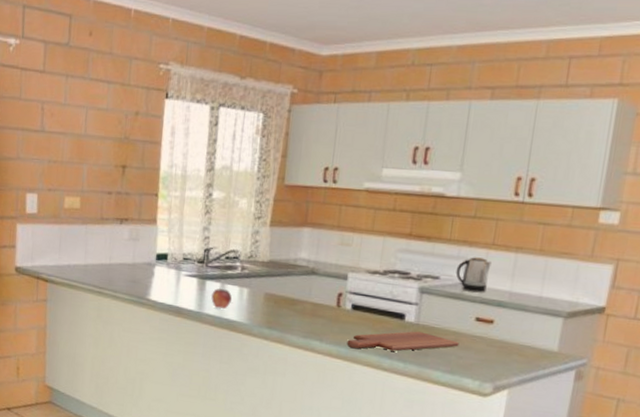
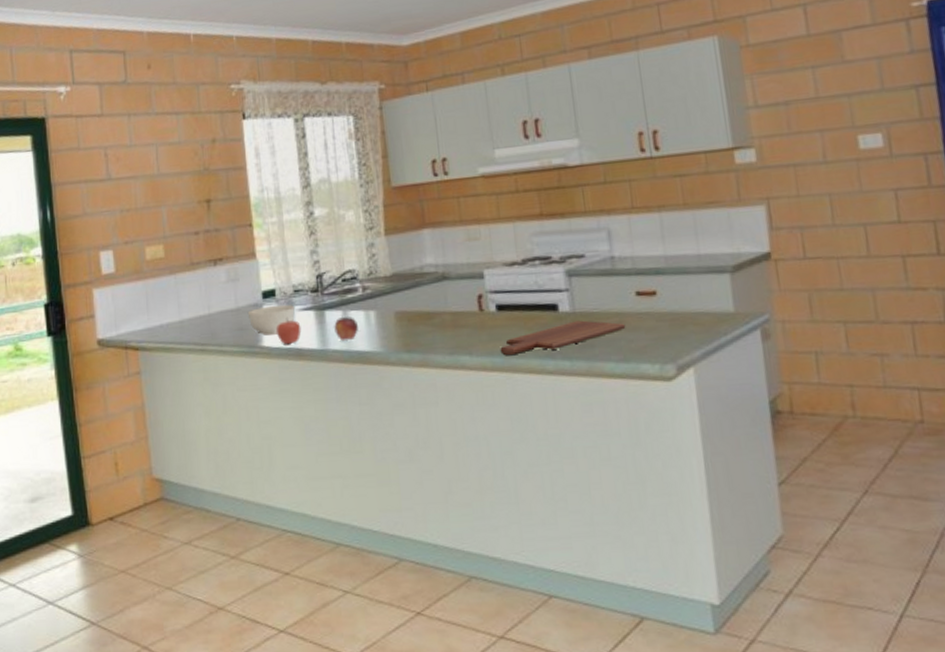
bowl: none [141,266,181,292] -> present [247,304,295,336]
fruit: none [162,280,184,303] -> present [275,318,302,345]
kettle: present [455,257,492,293] -> none [600,224,639,265]

